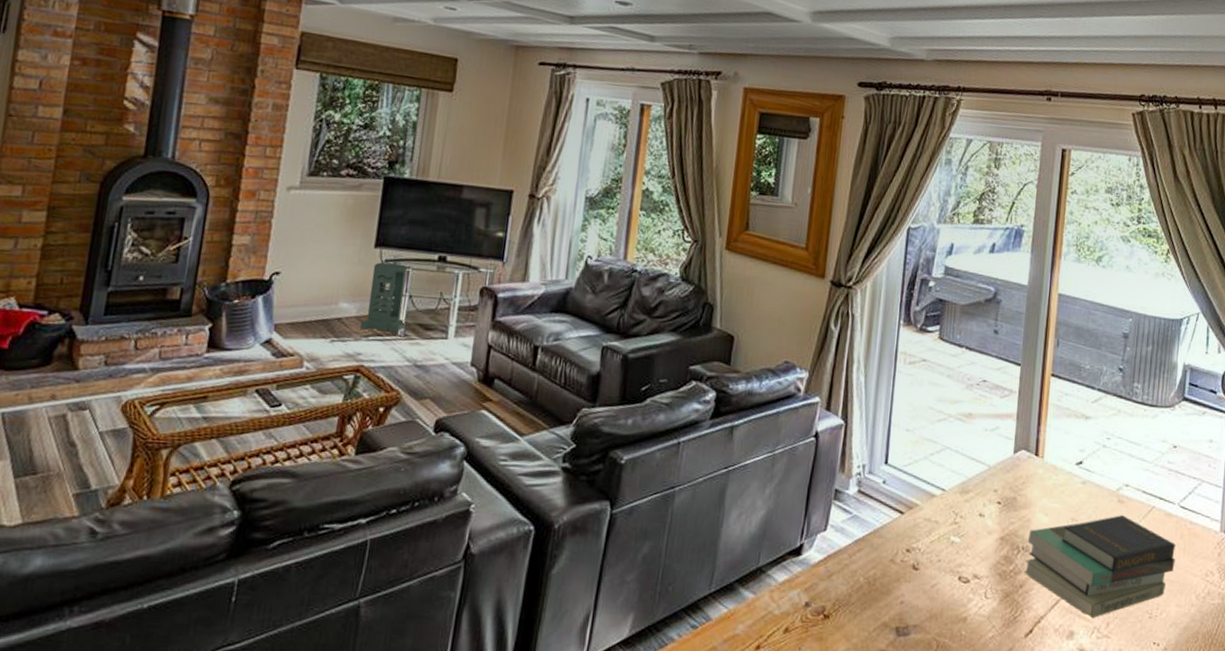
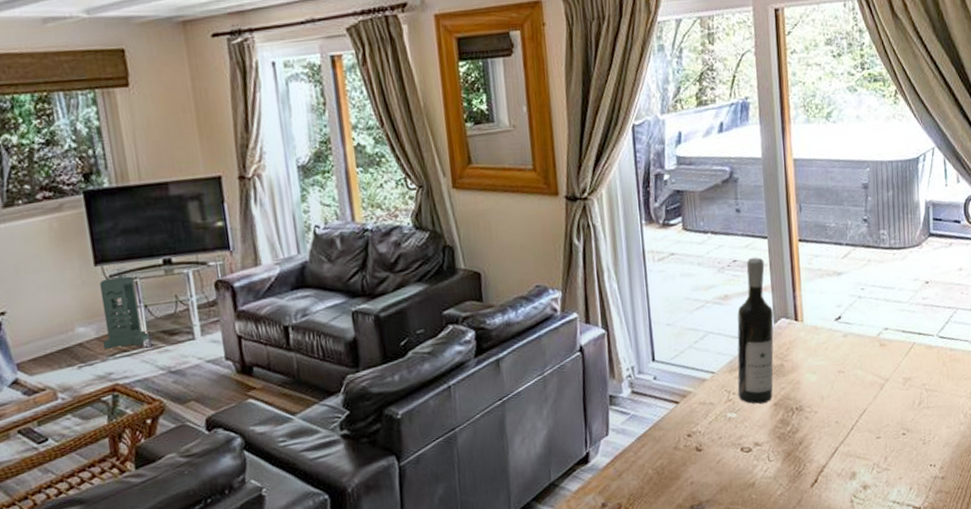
bottle: none [965,382,1015,534] -> present [737,257,774,404]
books: present [1023,515,1176,619] -> none [800,357,941,457]

